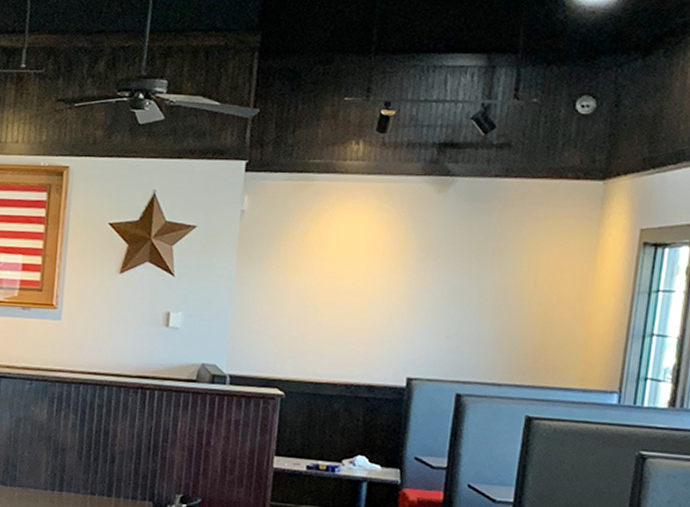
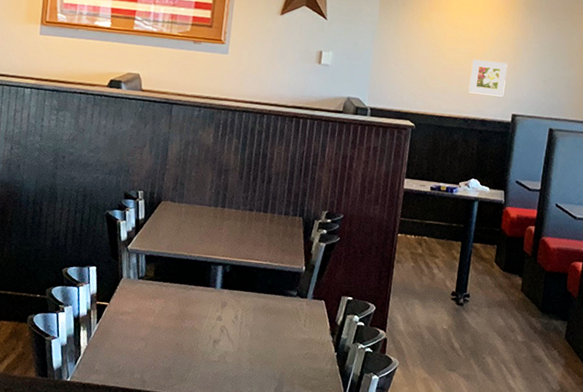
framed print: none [350,314,399,358] -> present [468,59,508,97]

